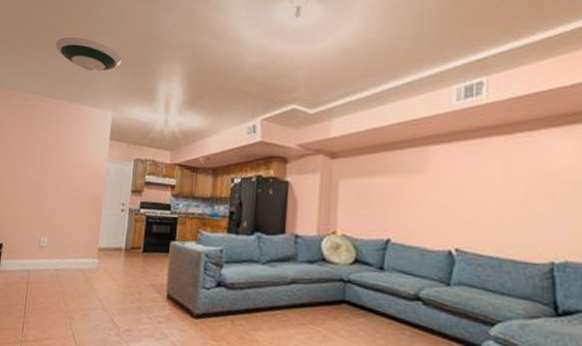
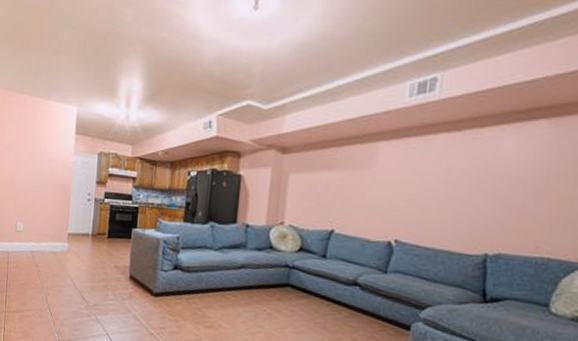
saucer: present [55,38,121,71] -> none [22,33,84,66]

